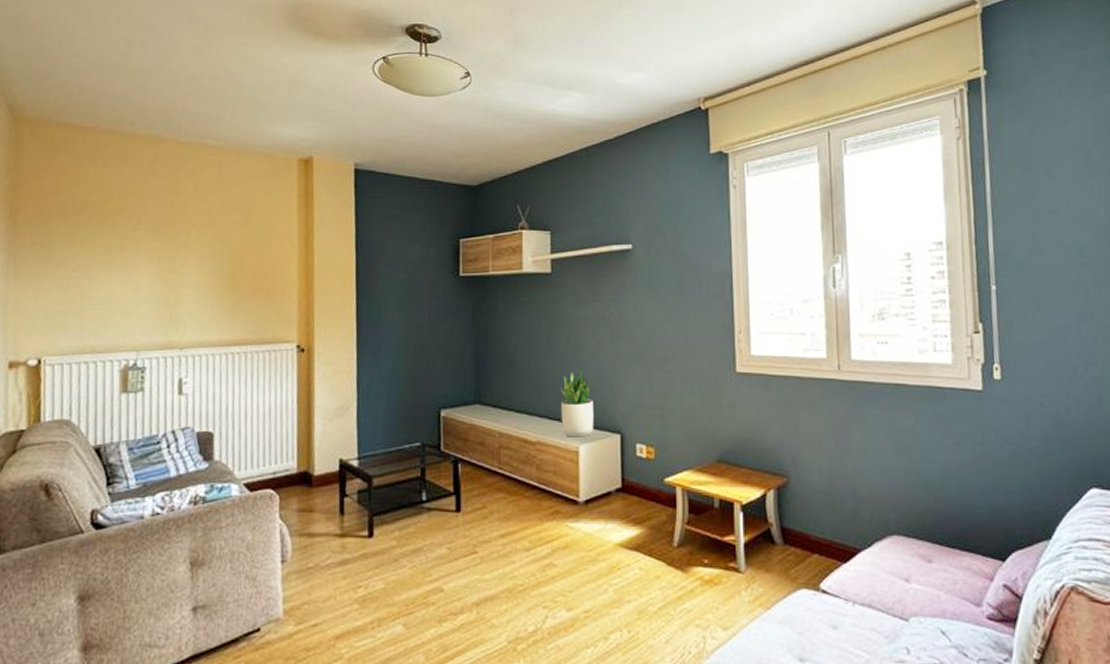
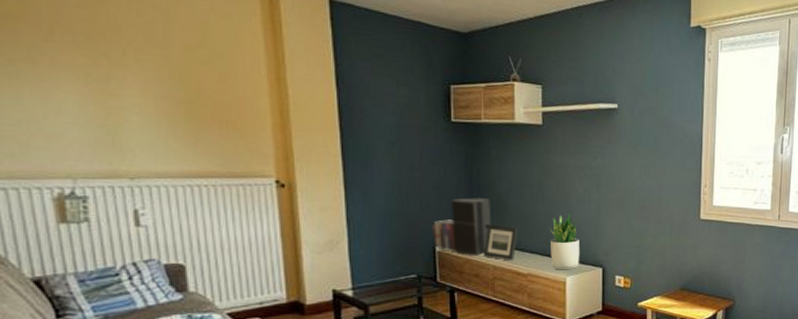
books: none [437,380,461,416] -> present [431,219,456,251]
speaker: none [458,356,498,420] -> present [452,198,492,255]
picture frame: none [488,385,527,427] -> present [483,224,519,261]

